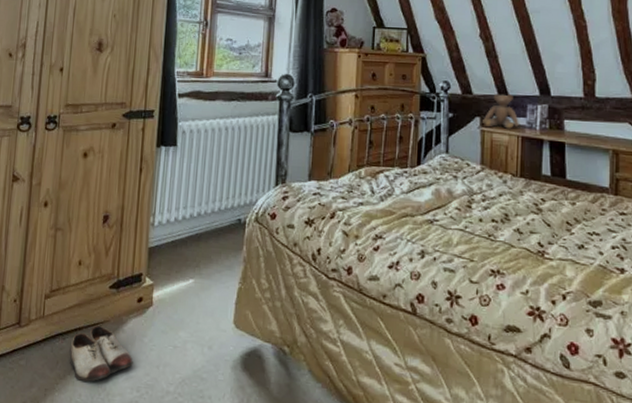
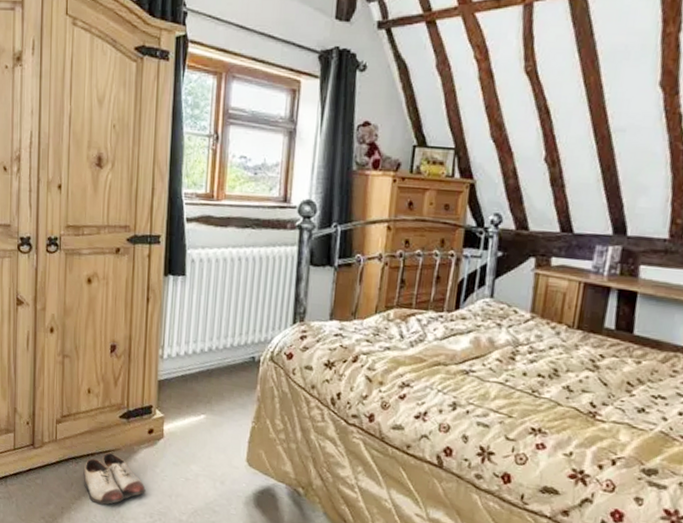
teddy bear: present [483,94,519,130] -> none [538,231,583,275]

